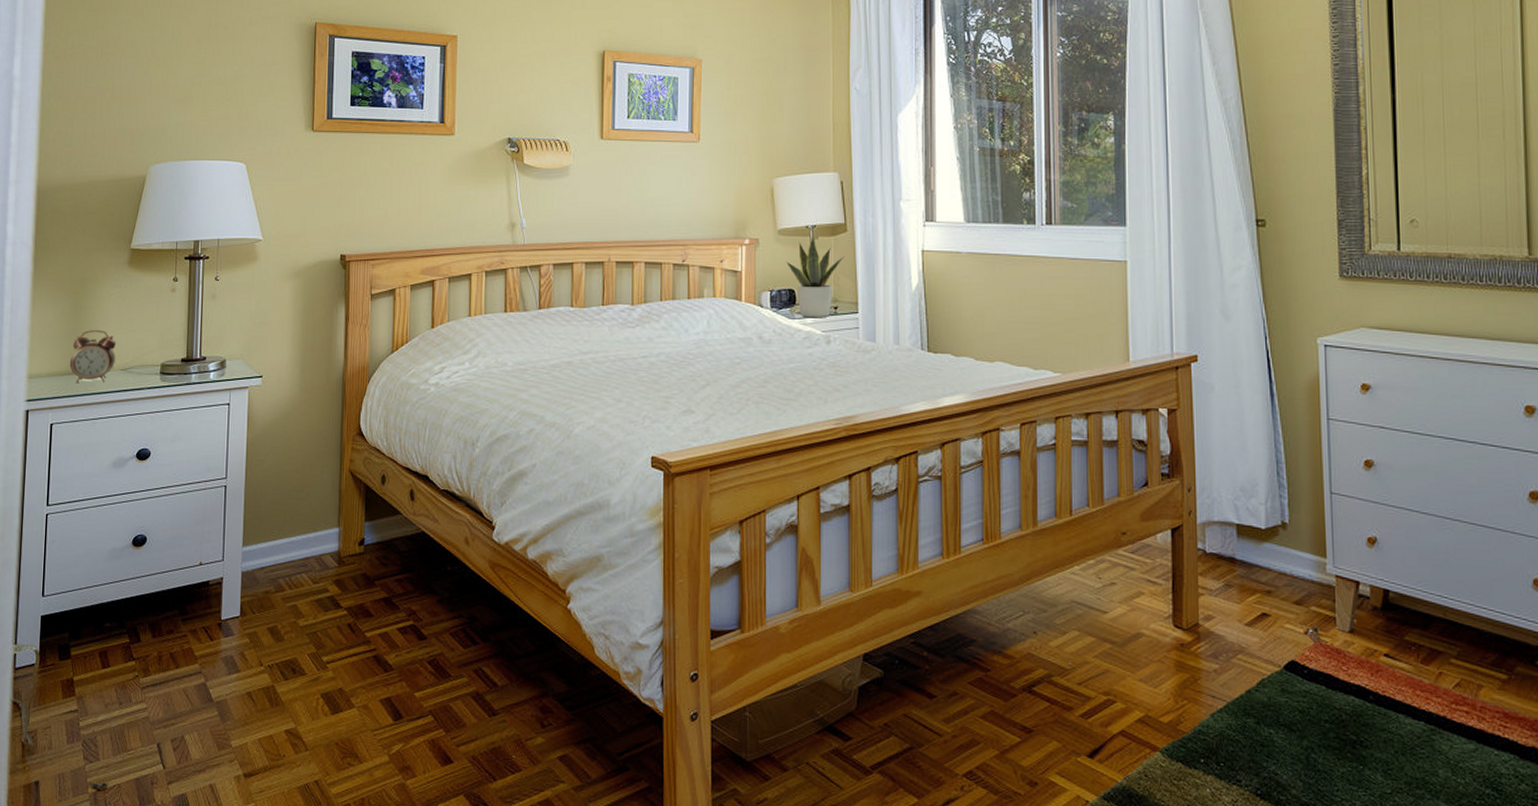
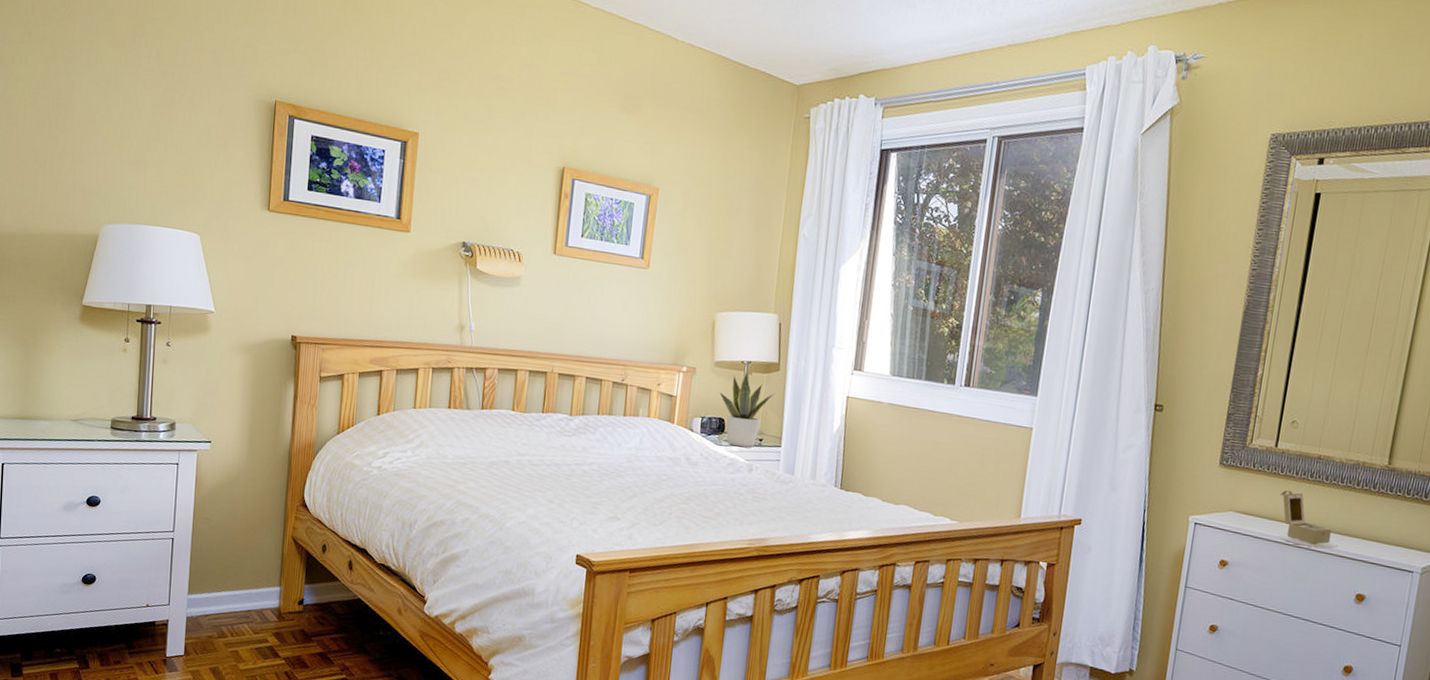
alarm clock: present [70,330,116,384] -> none [21,379,67,430]
jewelry box: none [1415,296,1492,358] -> present [1278,490,1338,549]

